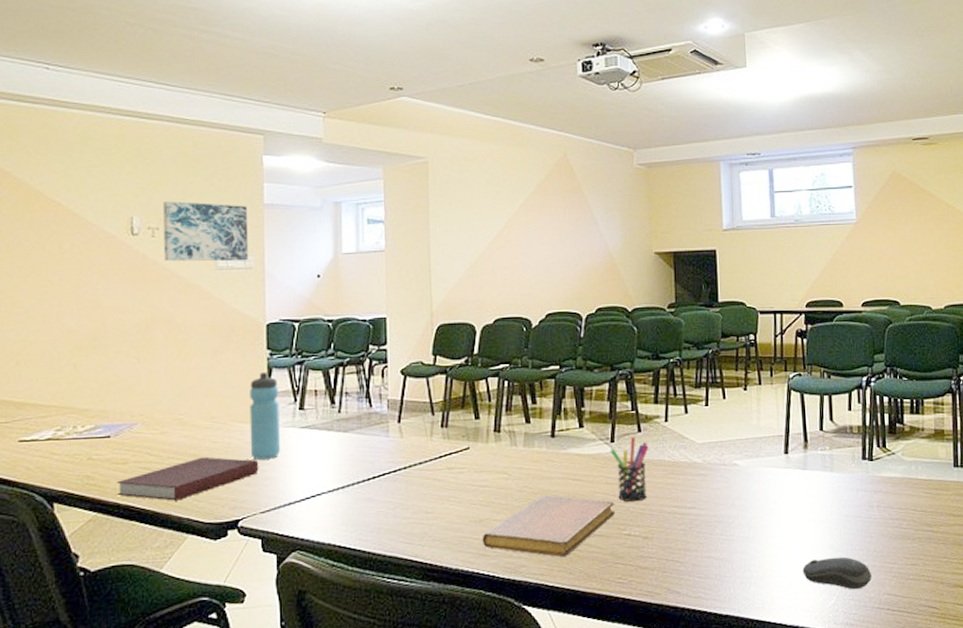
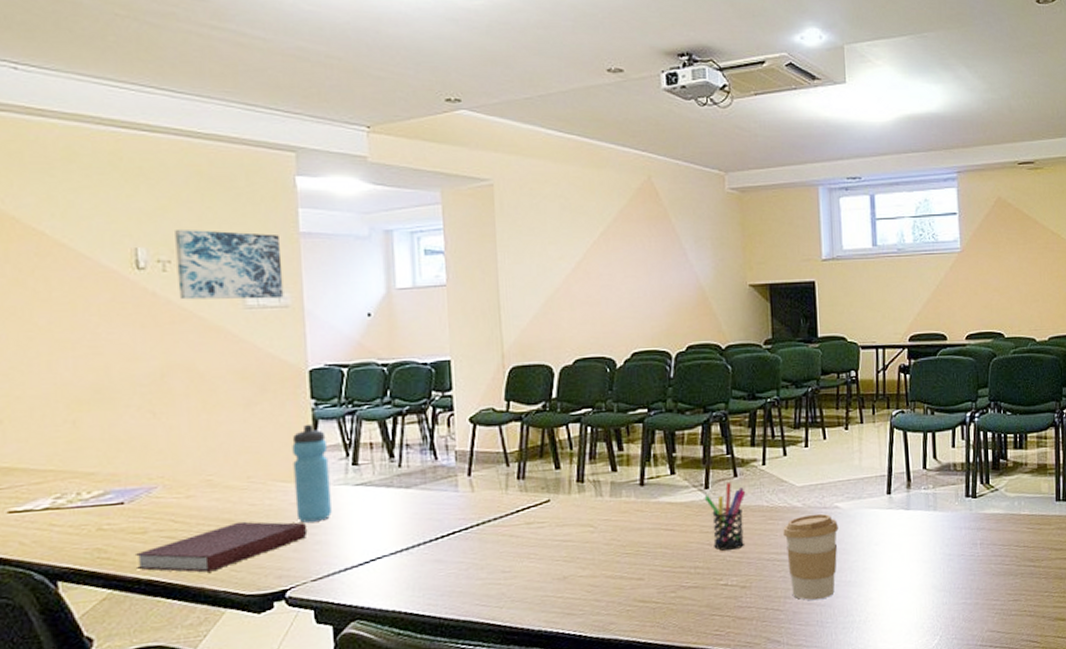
notebook: present [482,495,615,557] -> none [566,547,710,612]
coffee cup: none [684,470,737,554] -> present [783,513,839,601]
computer mouse: present [802,556,873,590] -> none [905,596,975,629]

